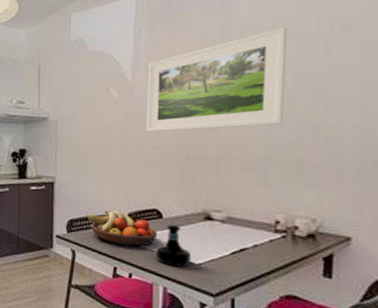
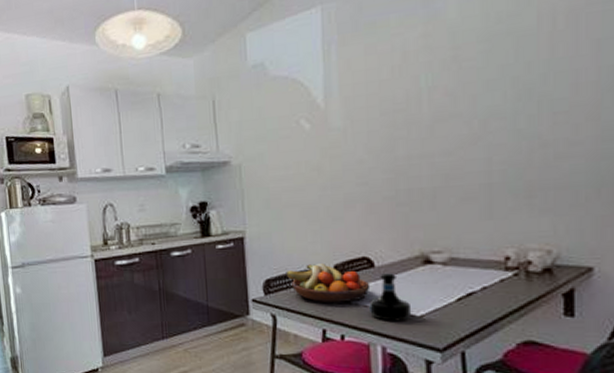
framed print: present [146,26,287,132] -> none [342,26,505,167]

